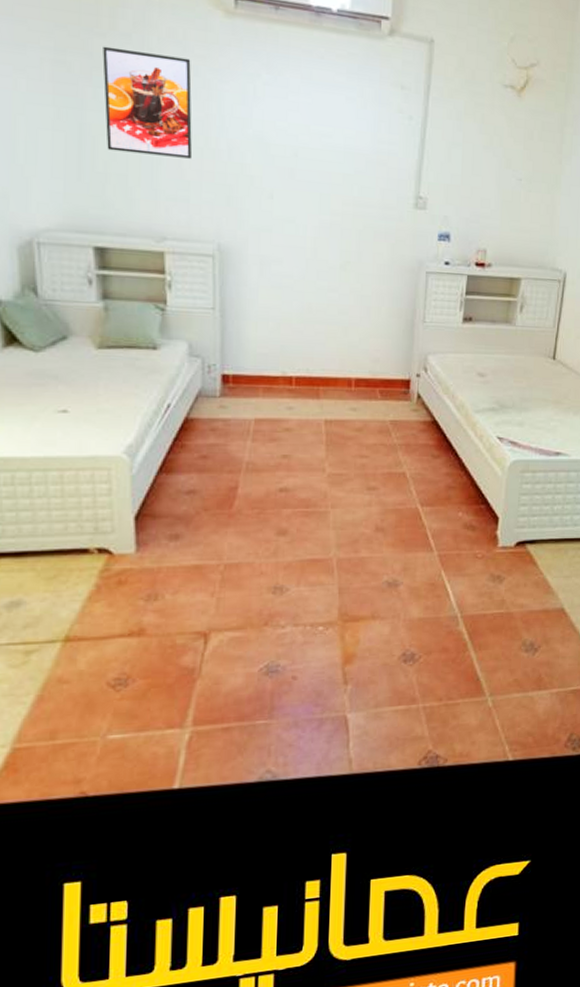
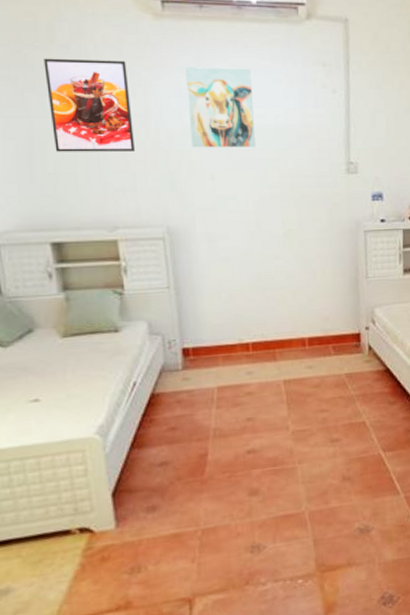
wall art: none [252,73,323,169] -> present [185,67,256,148]

